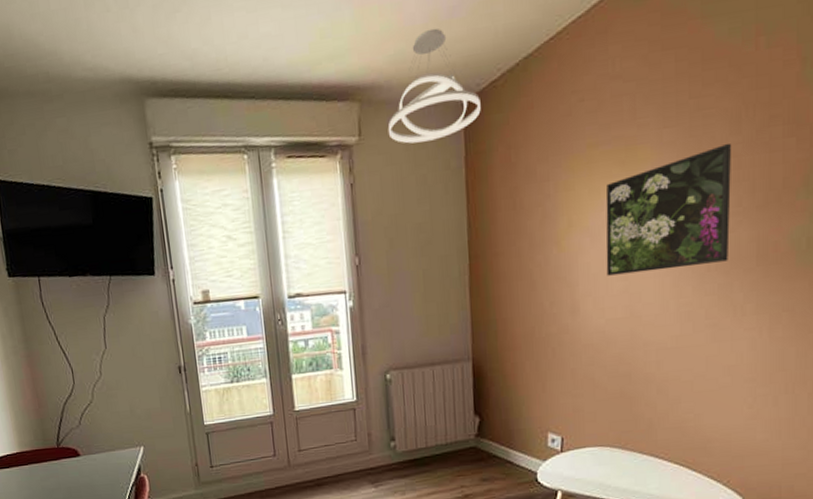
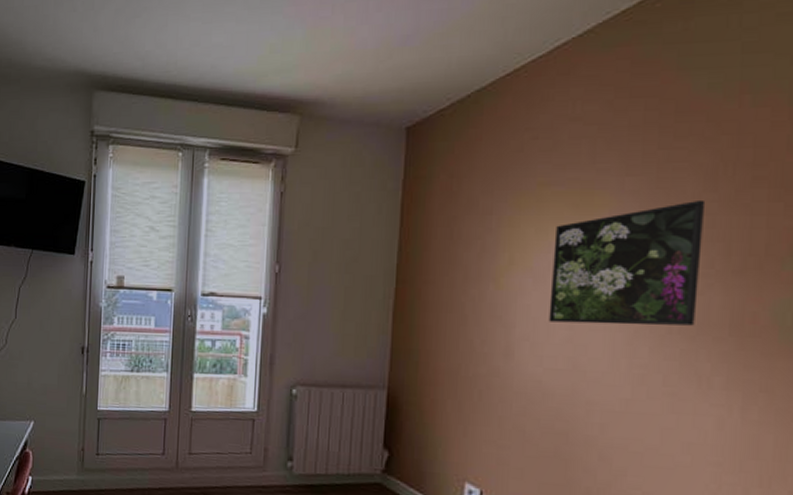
pendant light: present [387,28,481,144] -> none [325,54,426,160]

